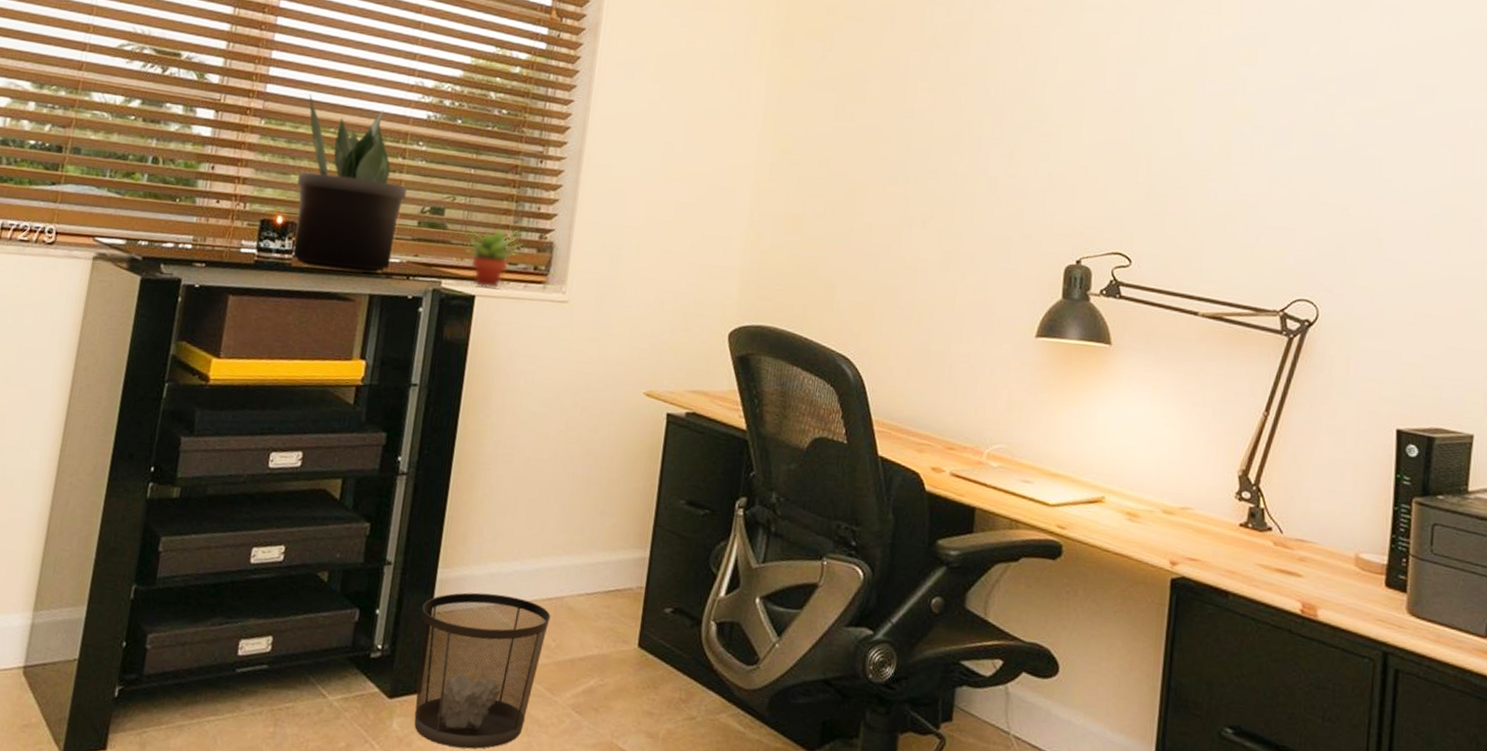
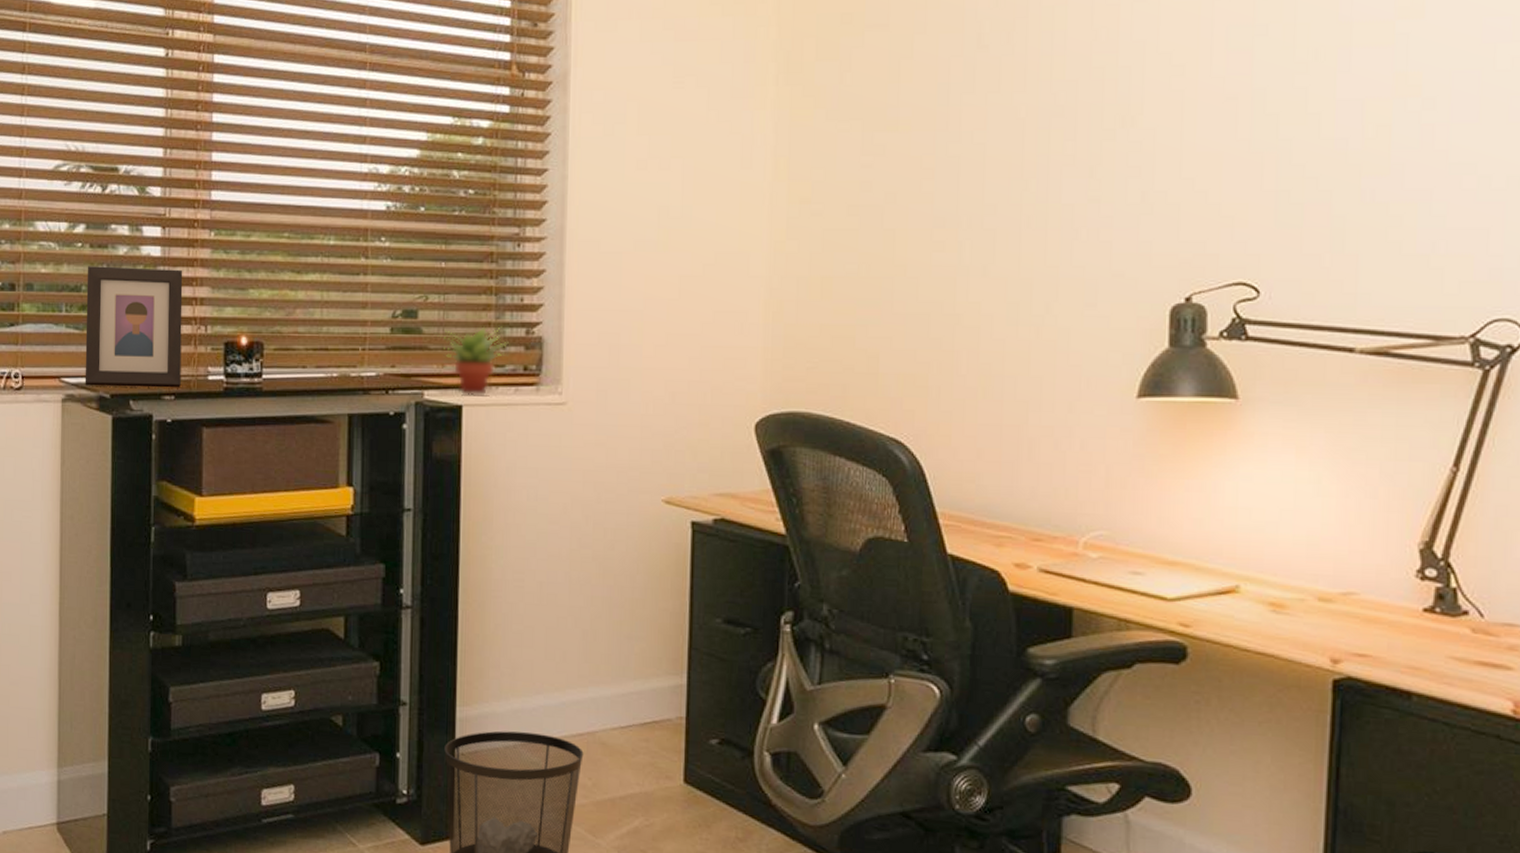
picture frame: none [118,138,230,257] -> present [84,266,183,388]
planter: present [292,94,408,273] -> none [257,196,375,390]

